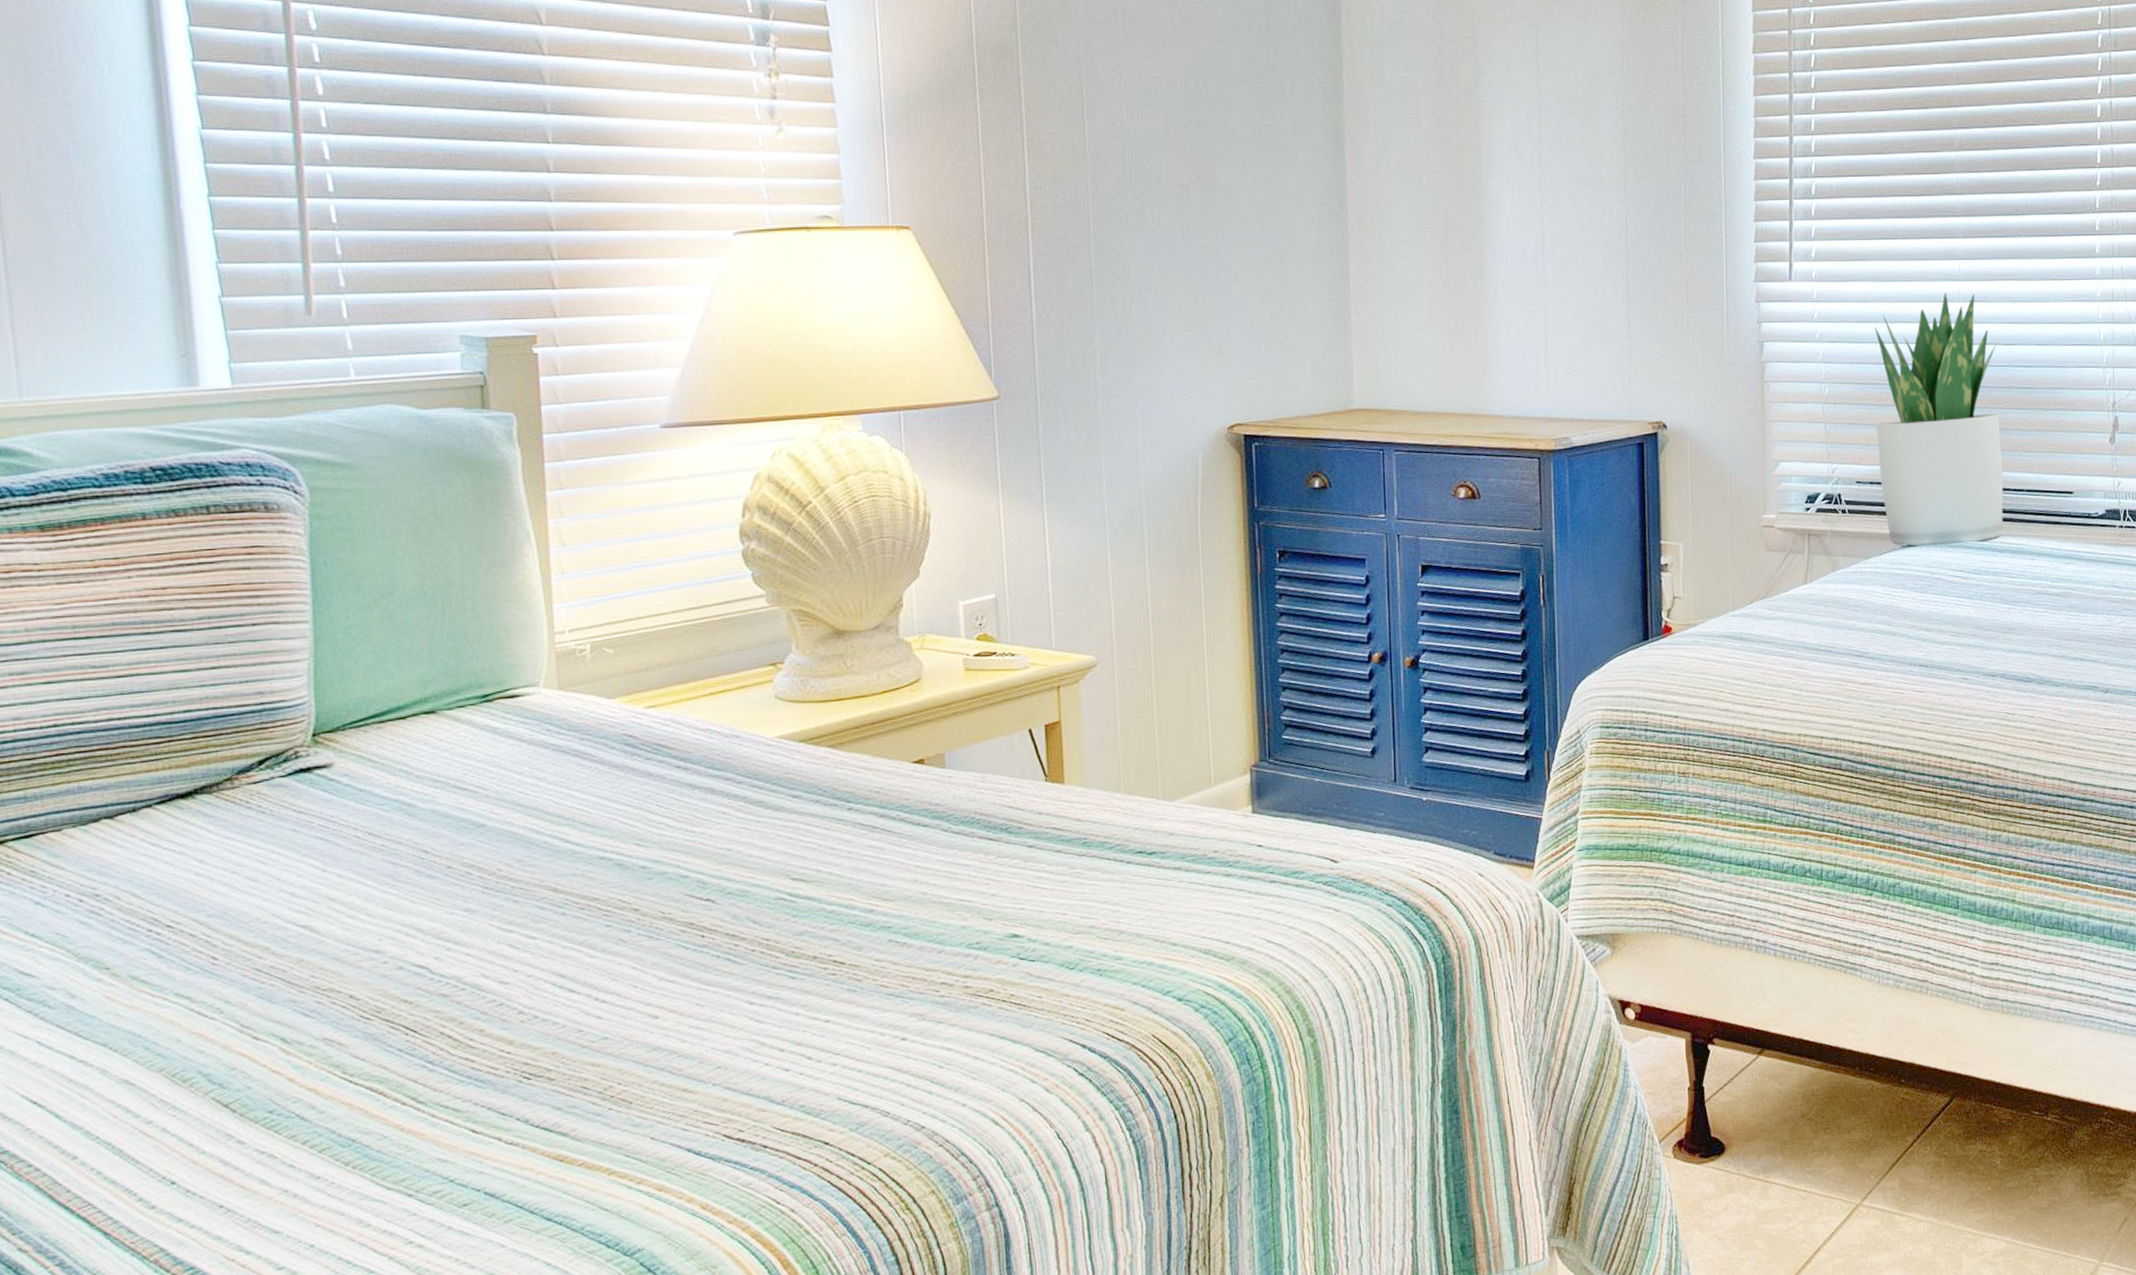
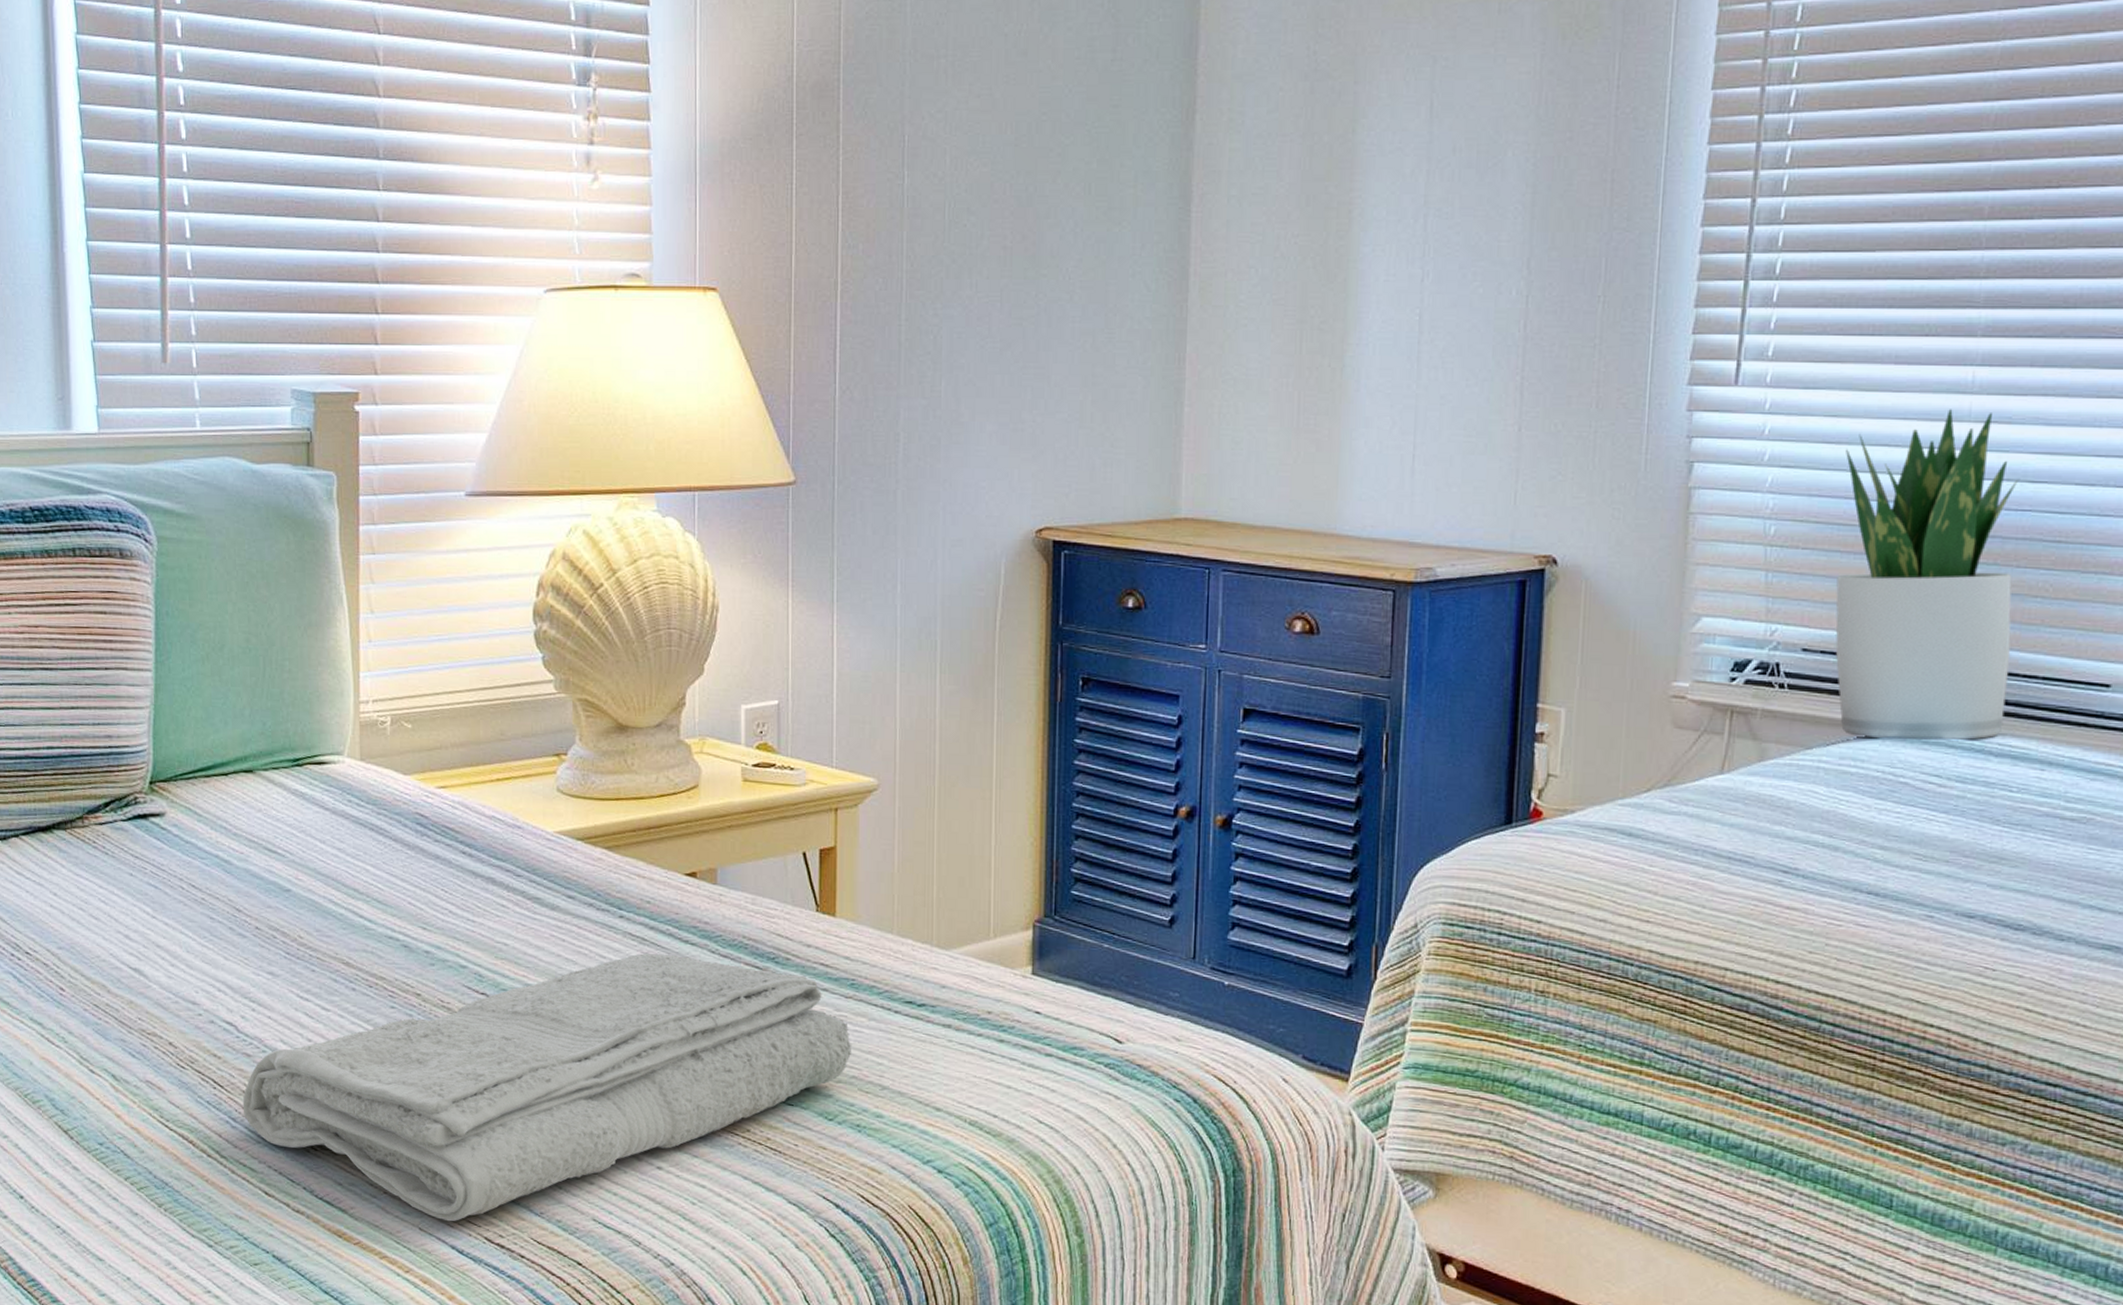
towel: none [441,838,1089,1126] -> present [242,952,852,1222]

